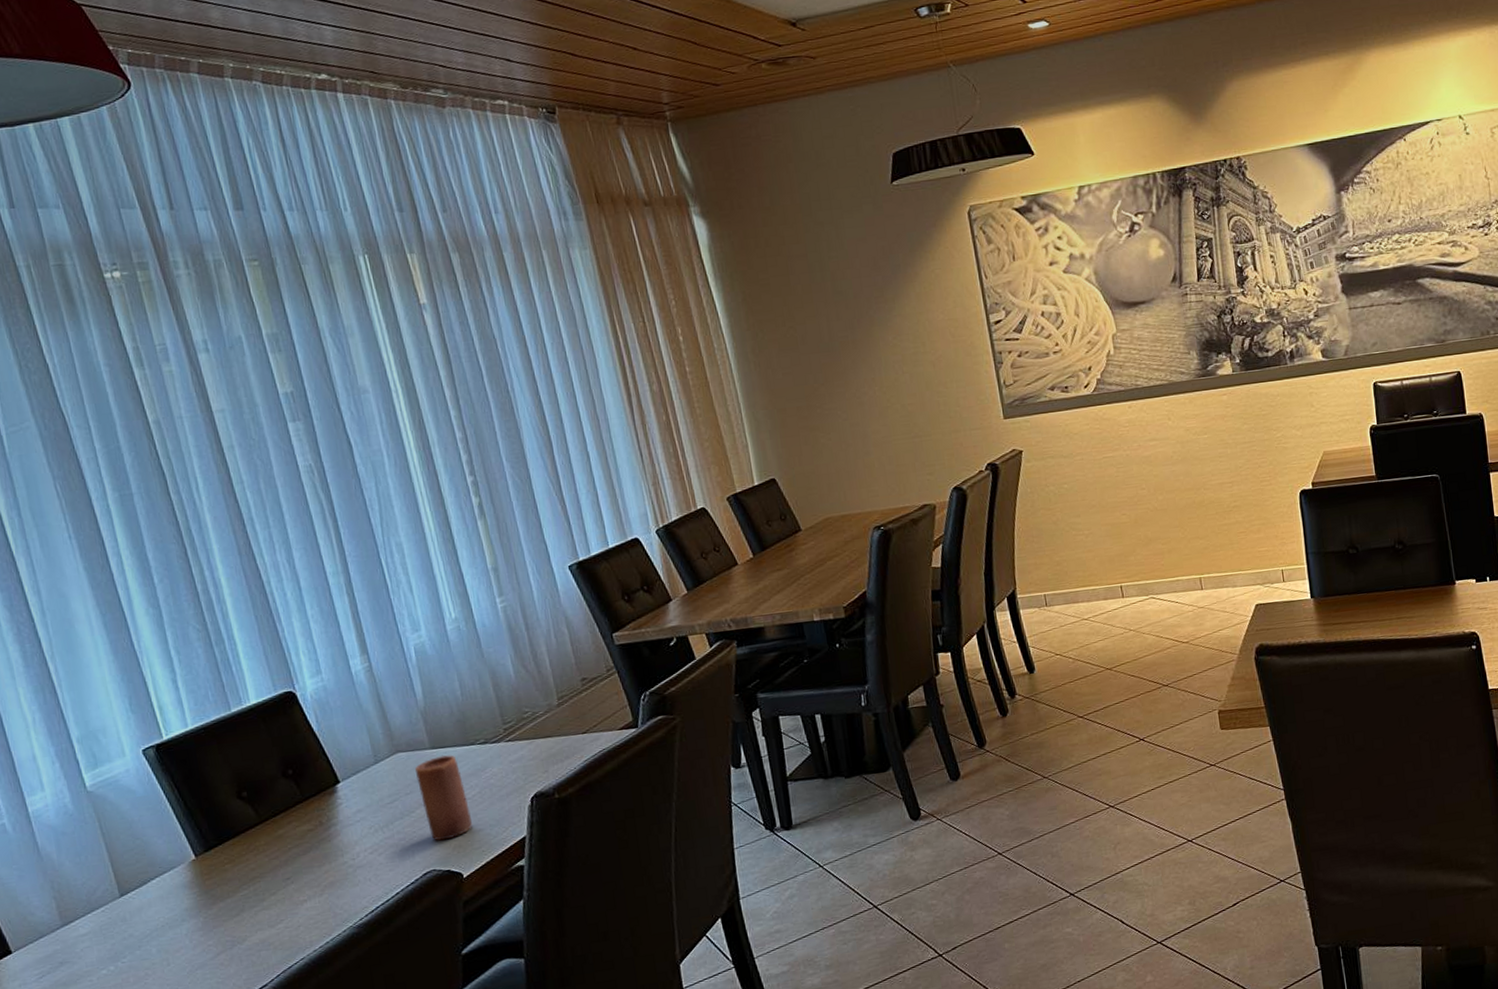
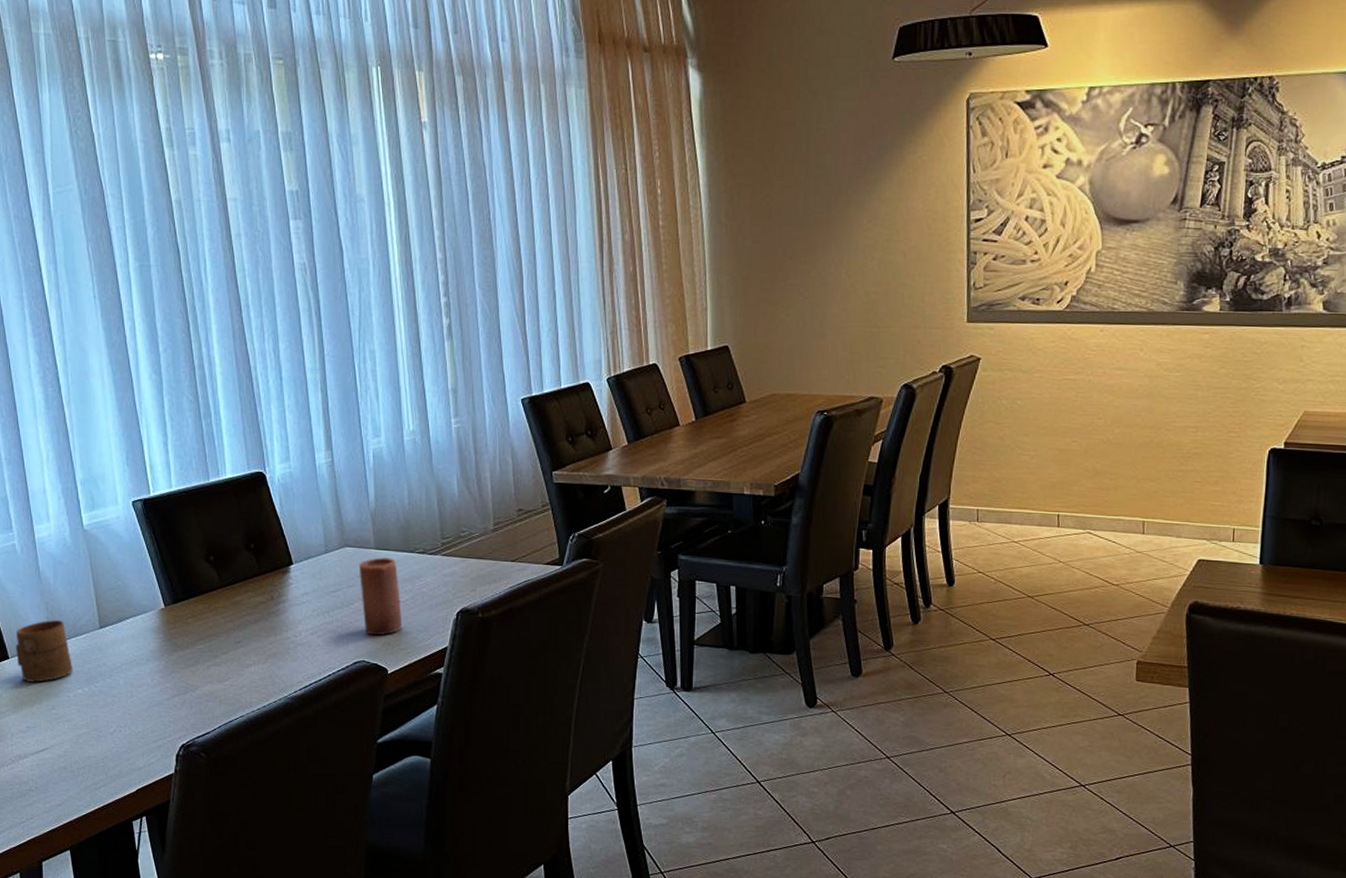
cup: none [17,897,94,975] -> present [15,619,74,683]

